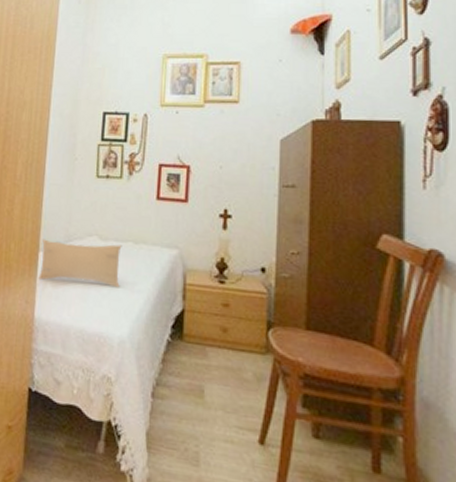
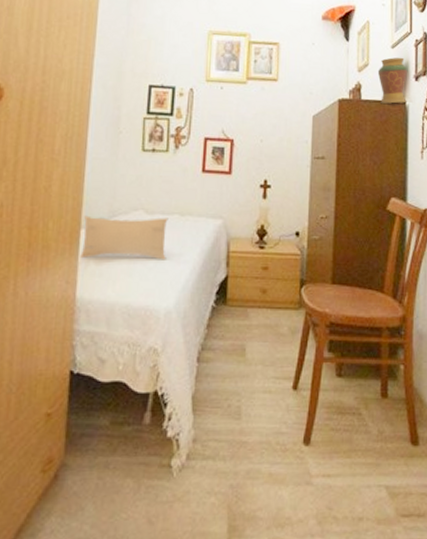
decorative vase: none [361,69,403,125] -> present [377,57,408,105]

